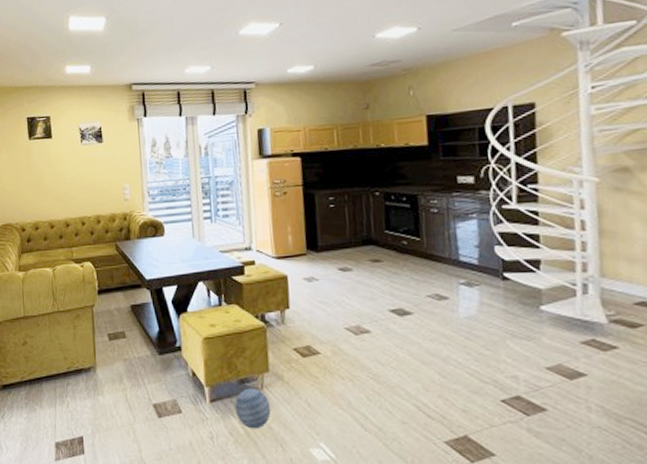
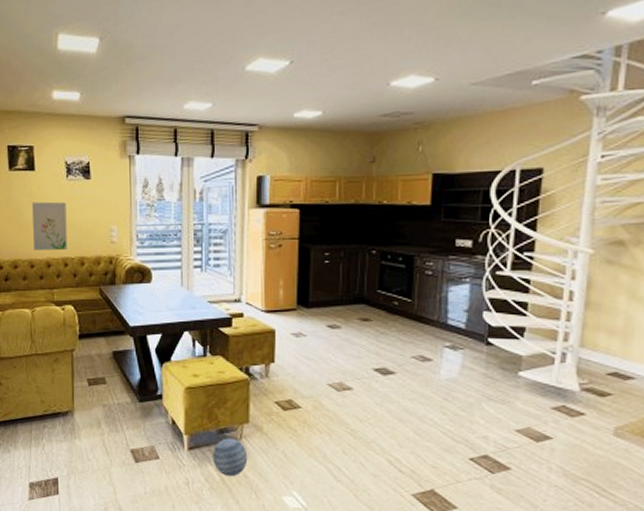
wall art: none [50,165,84,212] -> present [32,201,68,250]

